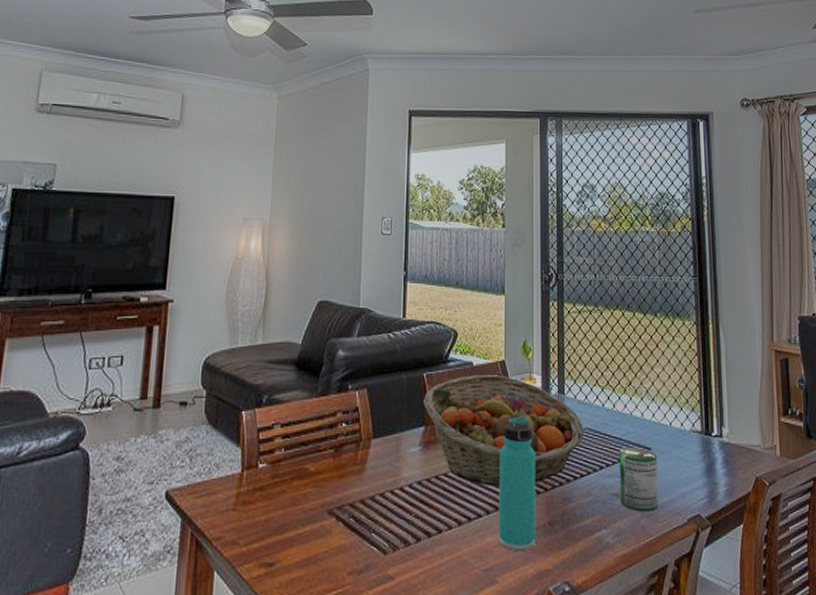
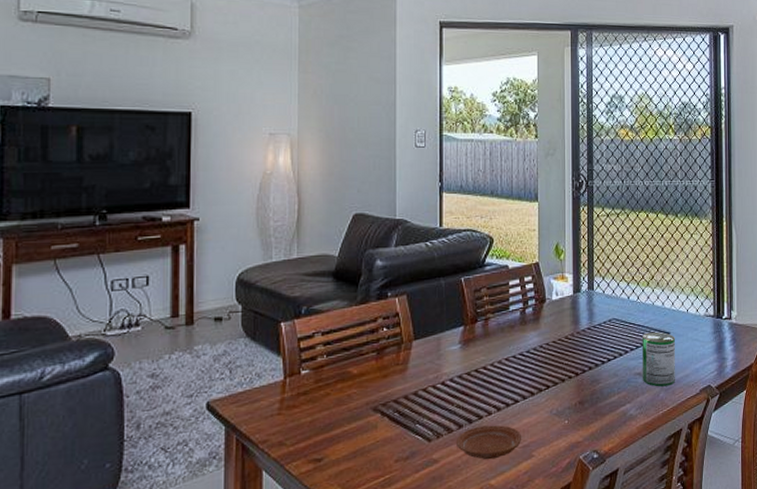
plate: none [412,541,484,582] -> present [455,425,521,460]
fruit basket: present [423,375,584,486] -> none [462,276,611,375]
thermos bottle: present [498,415,535,551] -> none [534,311,568,429]

